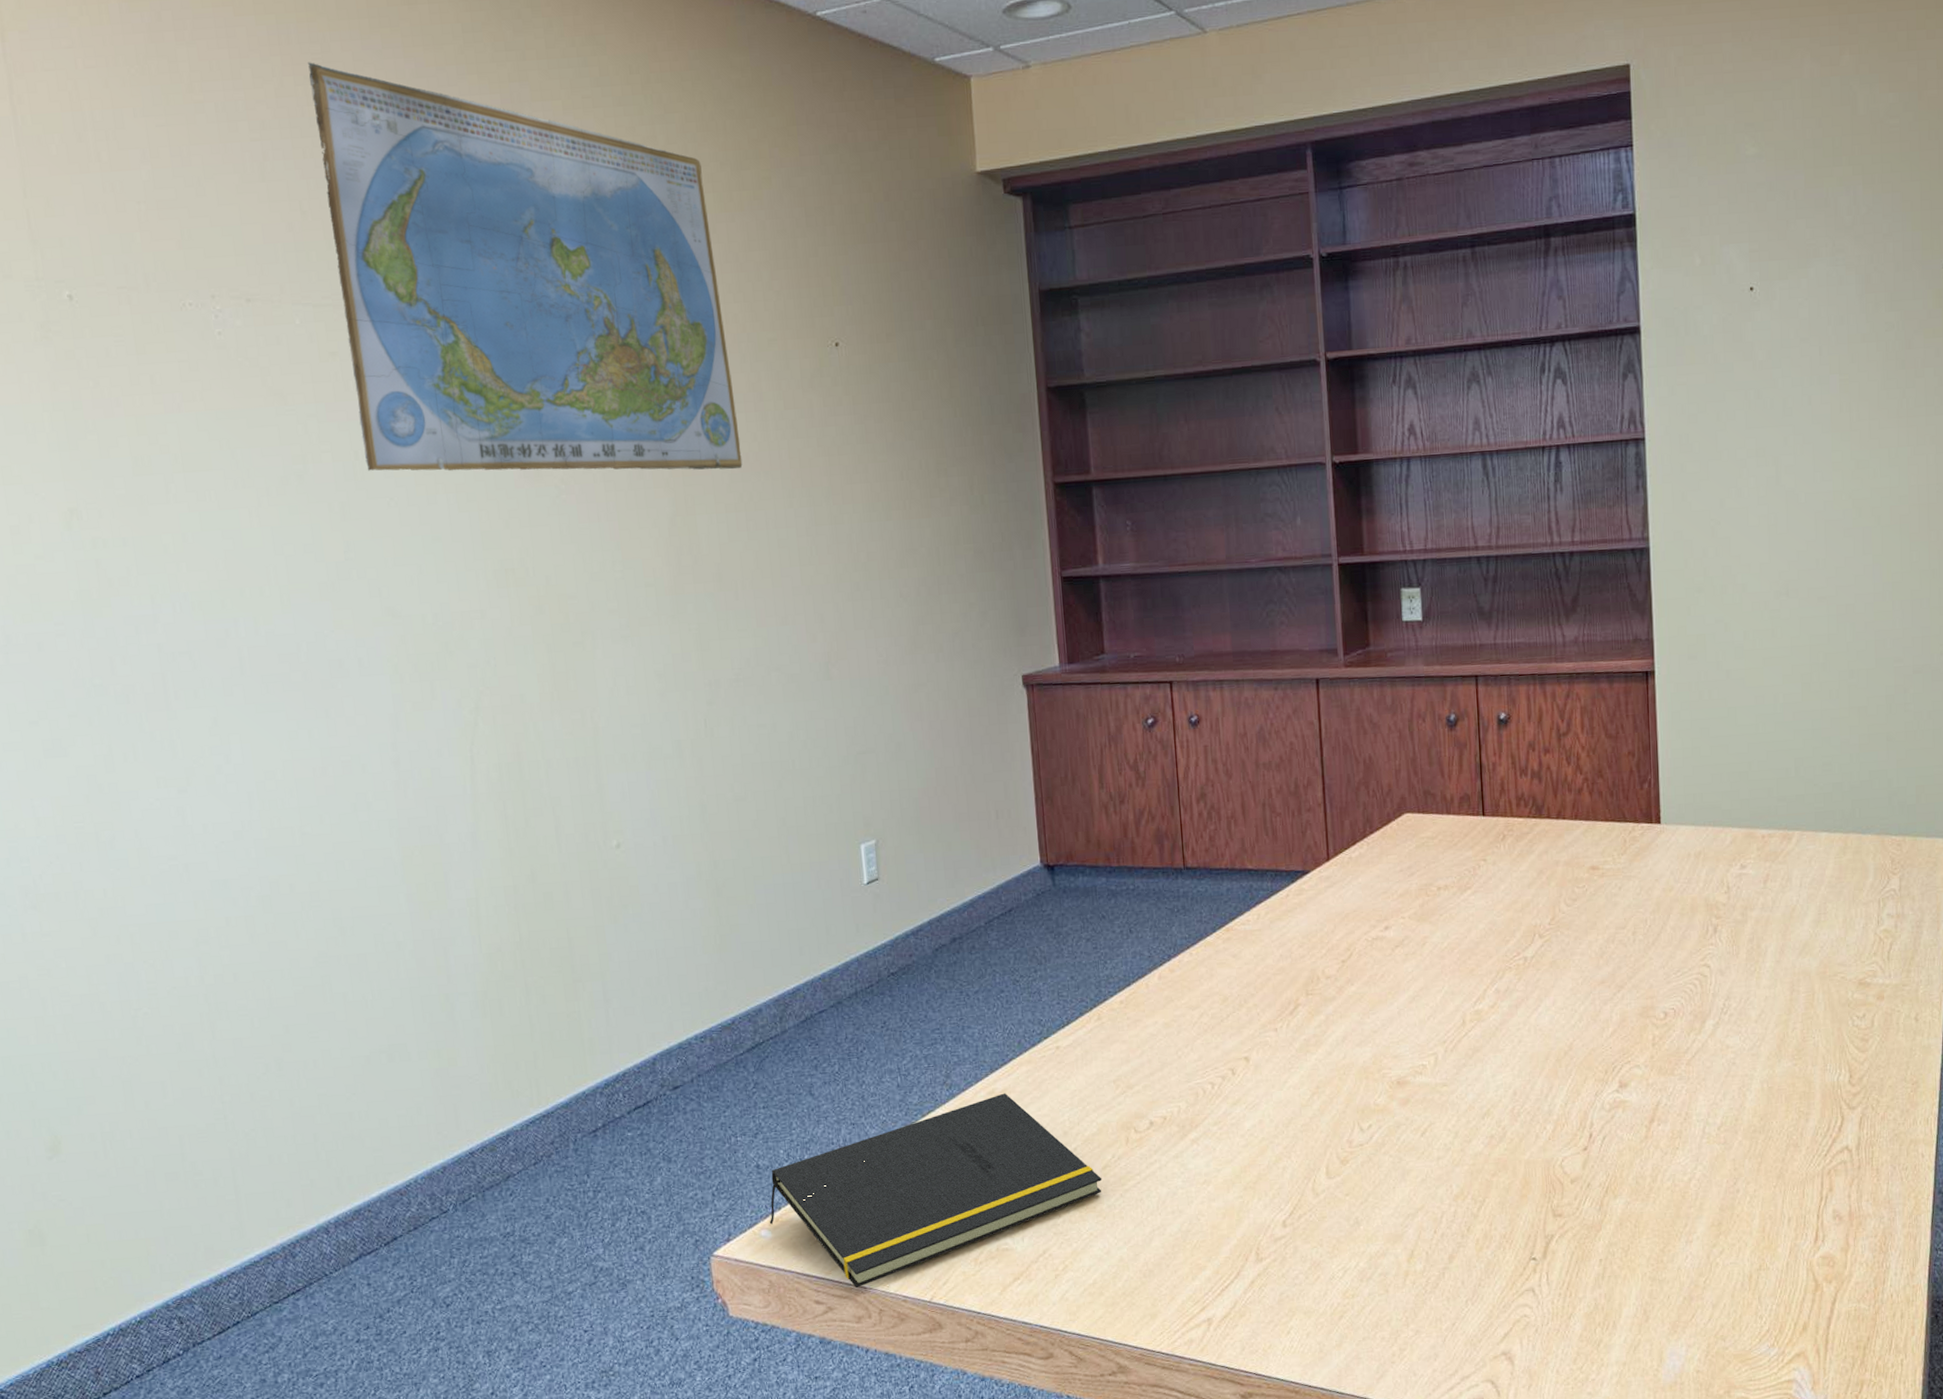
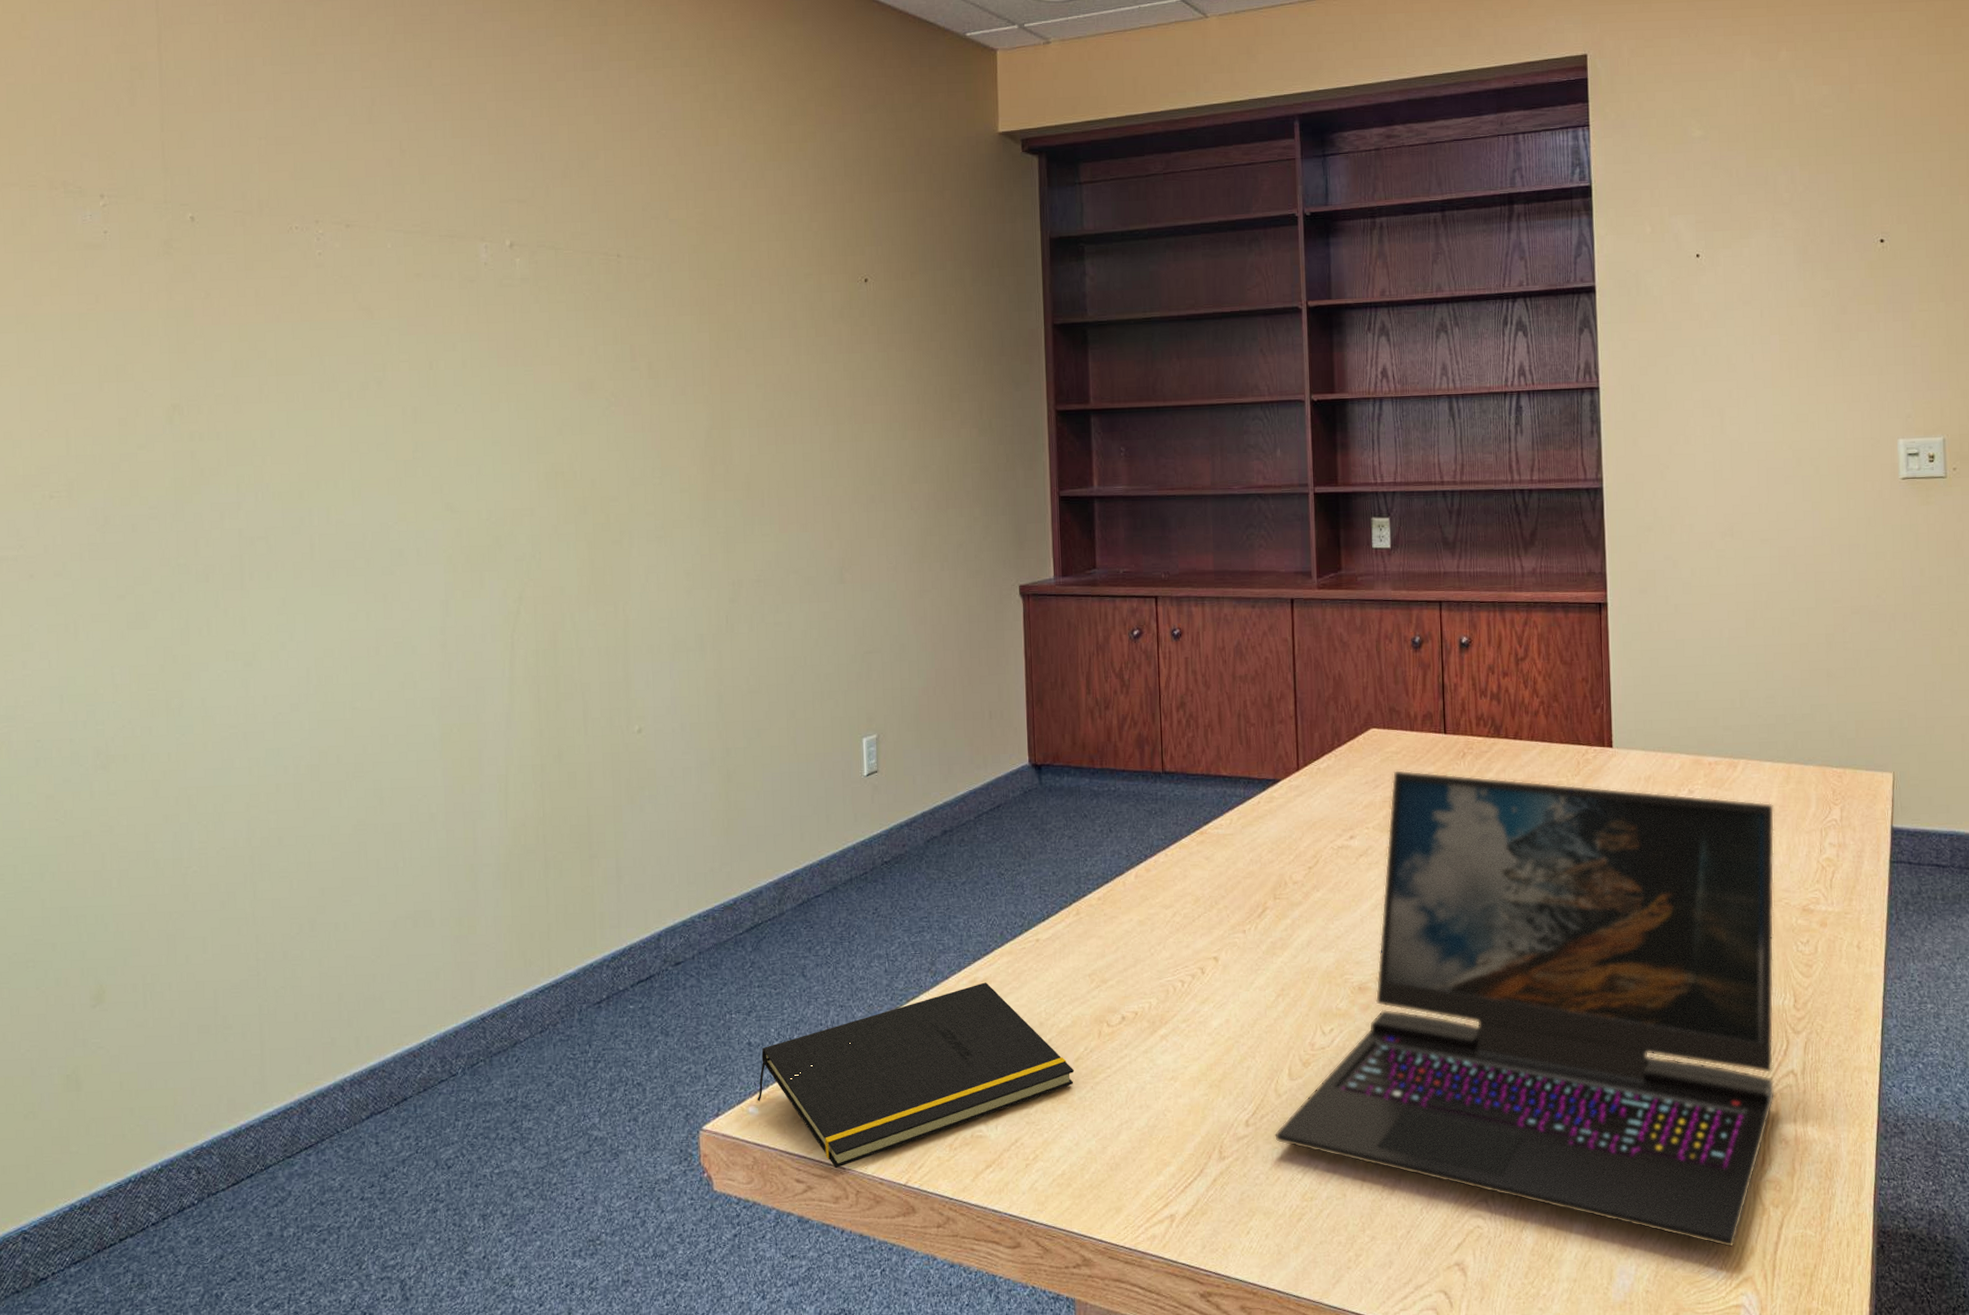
world map: present [308,62,743,471] -> none [417,22,775,389]
laptop: none [1312,855,1831,1325] -> present [1274,769,1775,1248]

